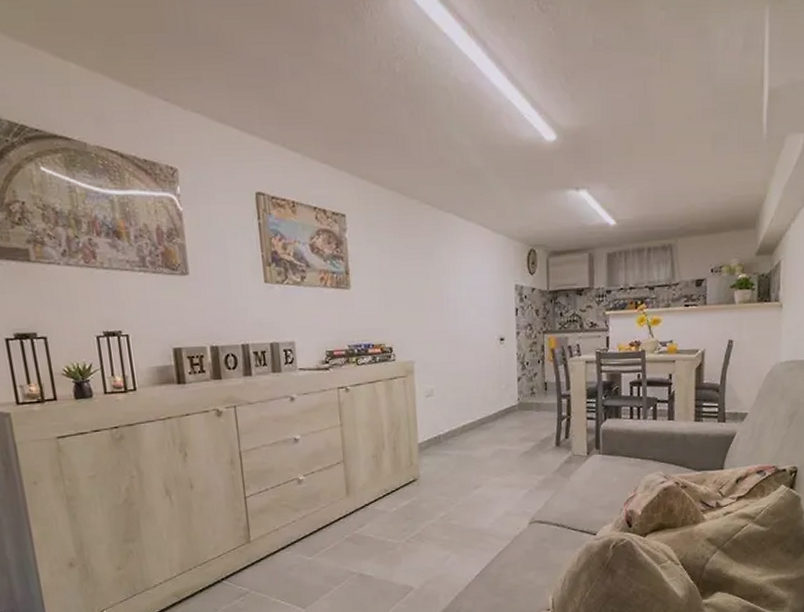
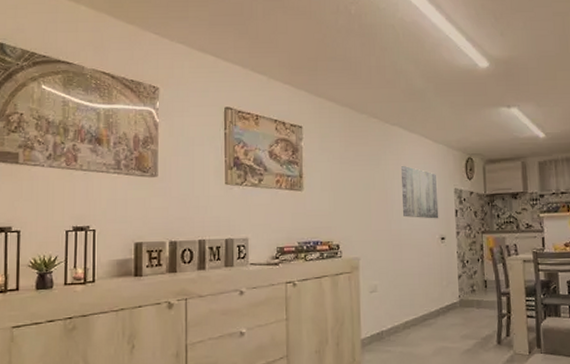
wall art: none [456,260,498,319] -> present [400,166,439,219]

